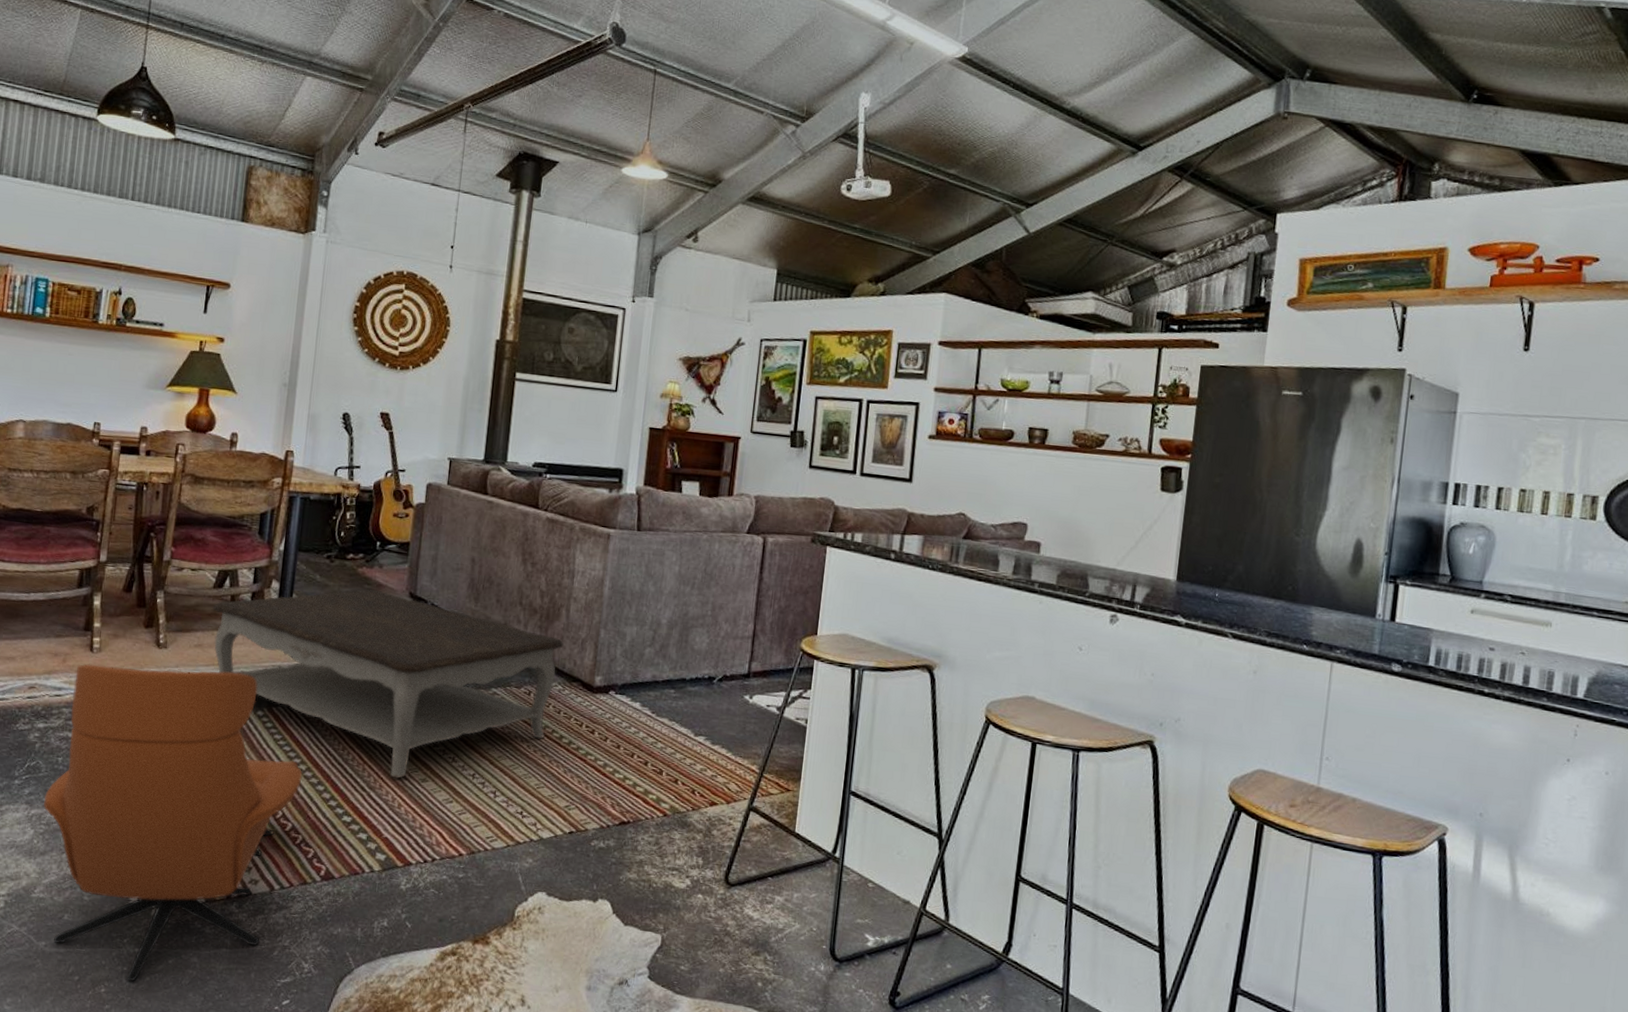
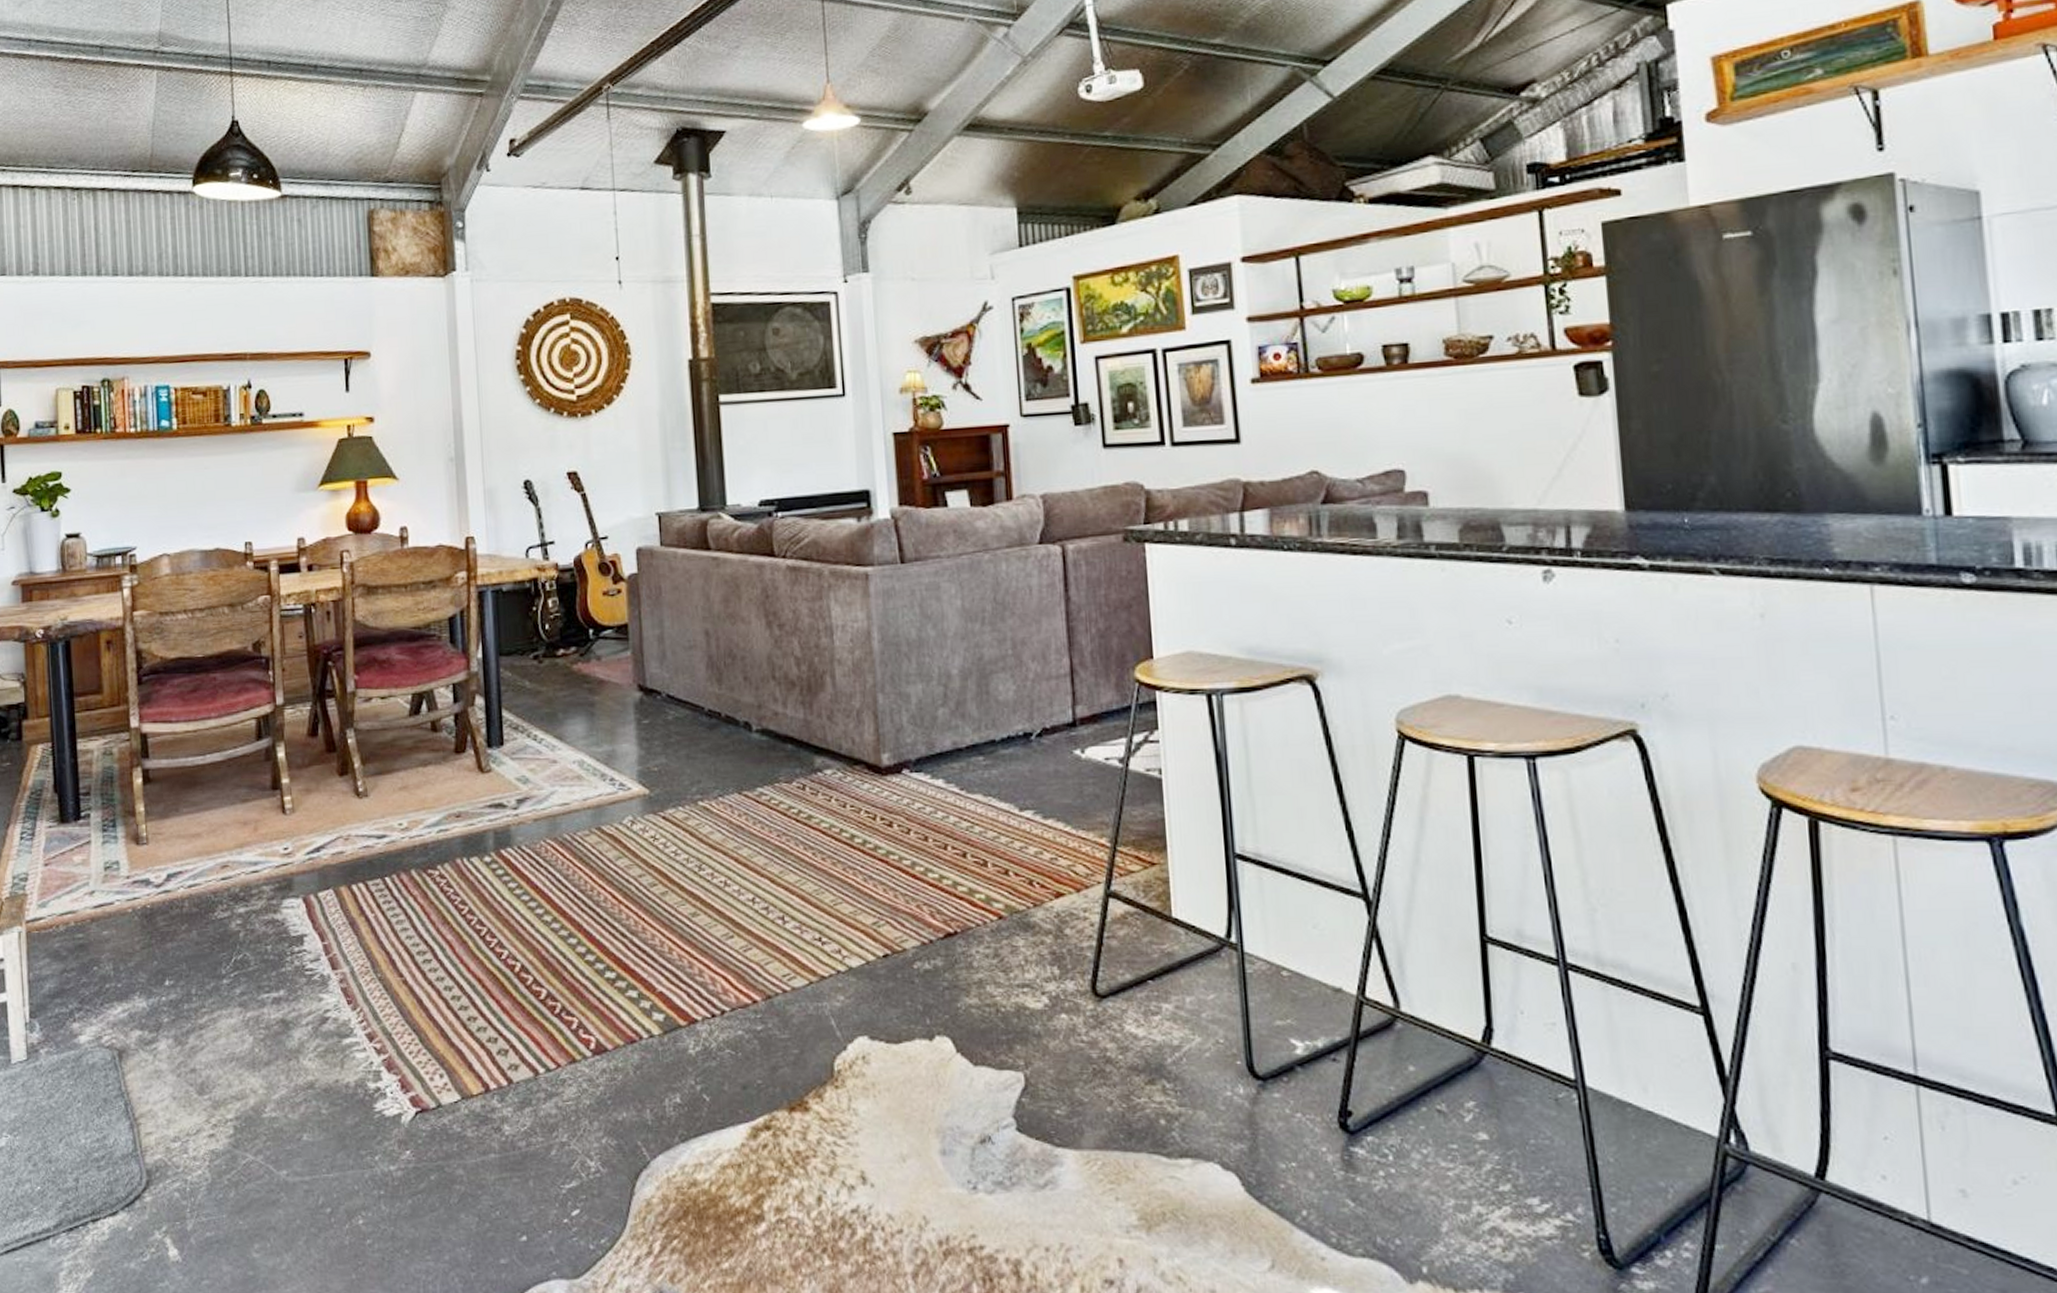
armchair: present [44,663,303,982] -> none [259,813,549,1208]
coffee table: present [212,589,564,778] -> none [412,688,835,916]

